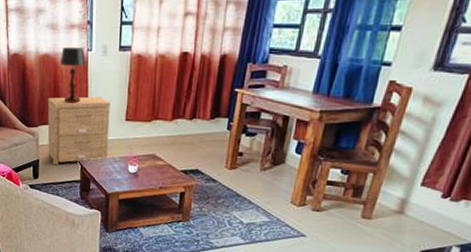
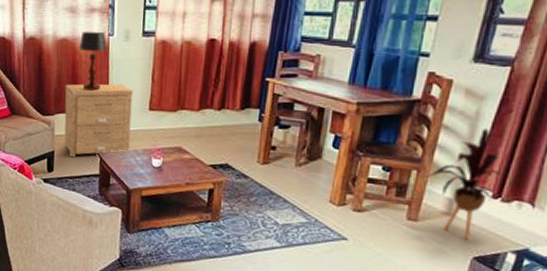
house plant: none [380,134,453,236] -> present [425,129,502,240]

